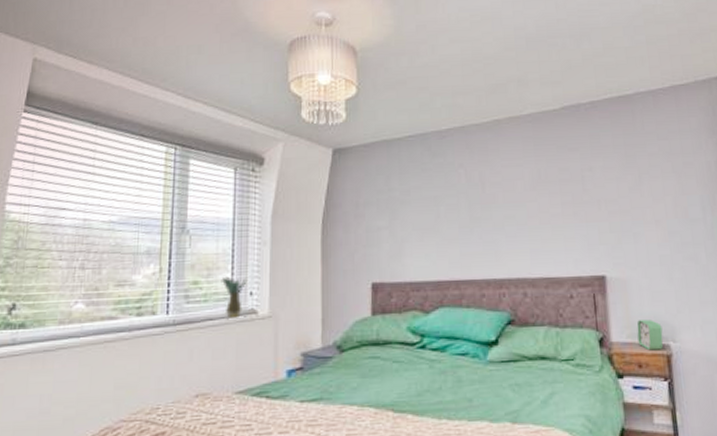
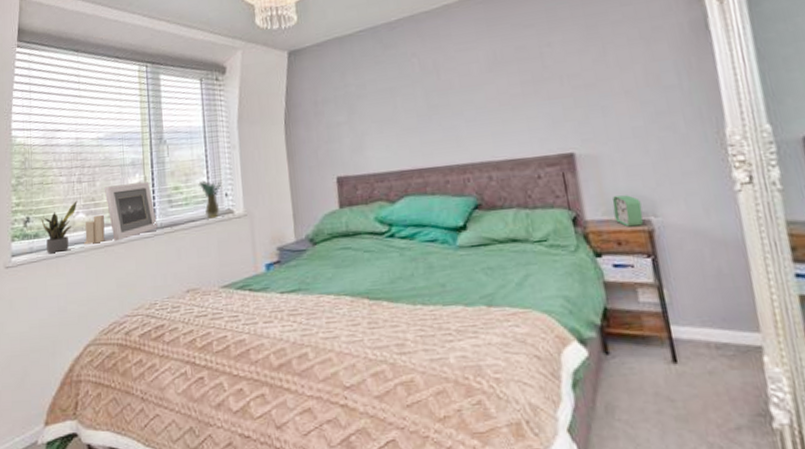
potted plant: none [30,289,77,347] -> present [41,201,78,254]
candle: none [79,306,107,339] -> present [83,214,105,245]
picture frame: none [110,273,169,337] -> present [104,182,157,242]

